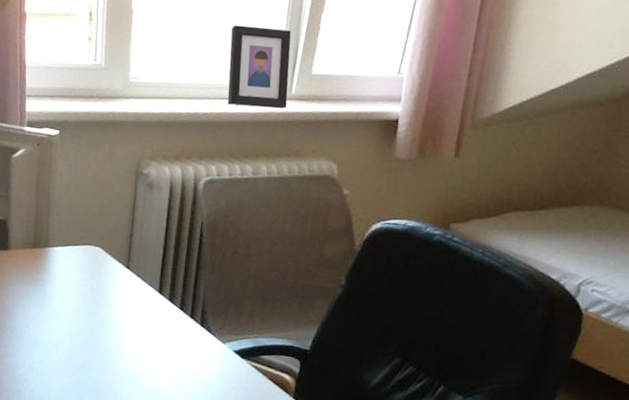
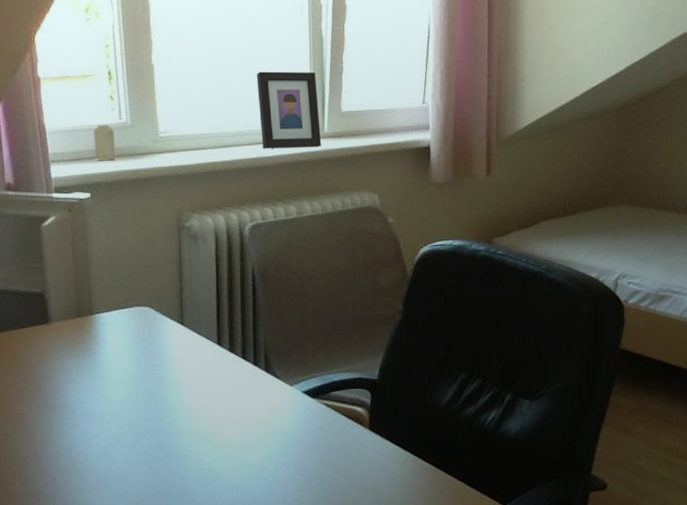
candle: none [67,64,89,101] -> present [93,125,115,161]

